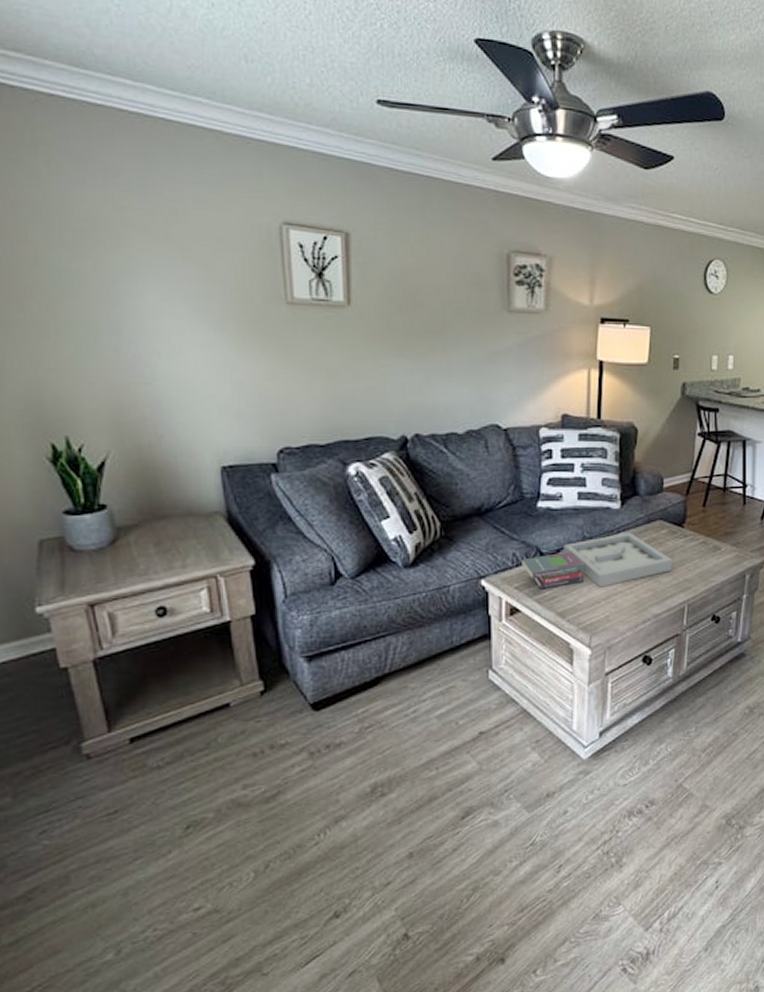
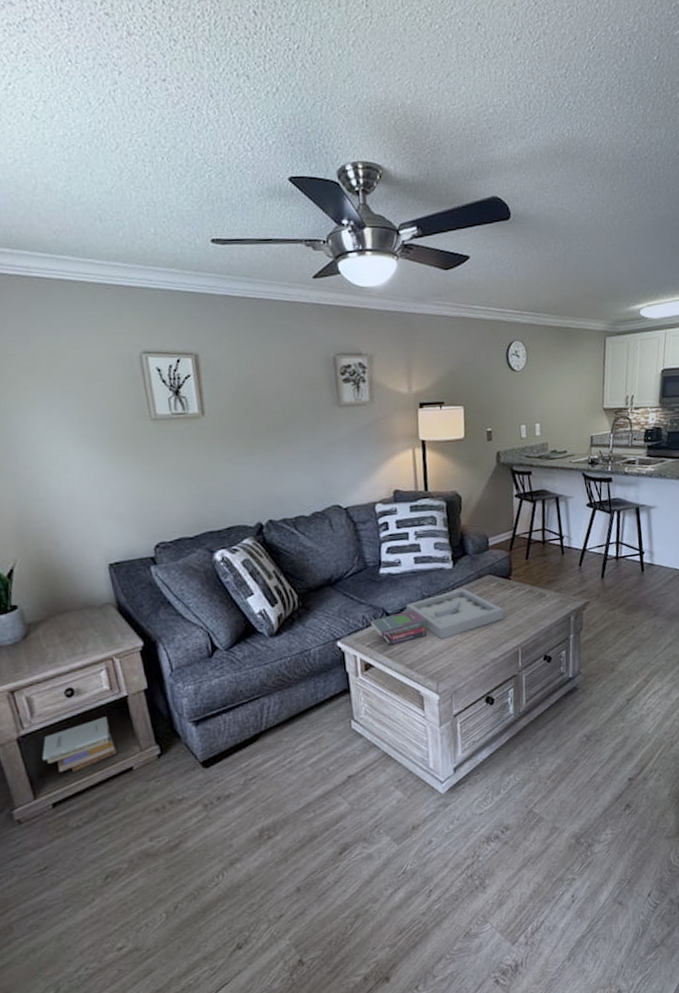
books: none [122,643,213,704] -> present [42,716,117,773]

